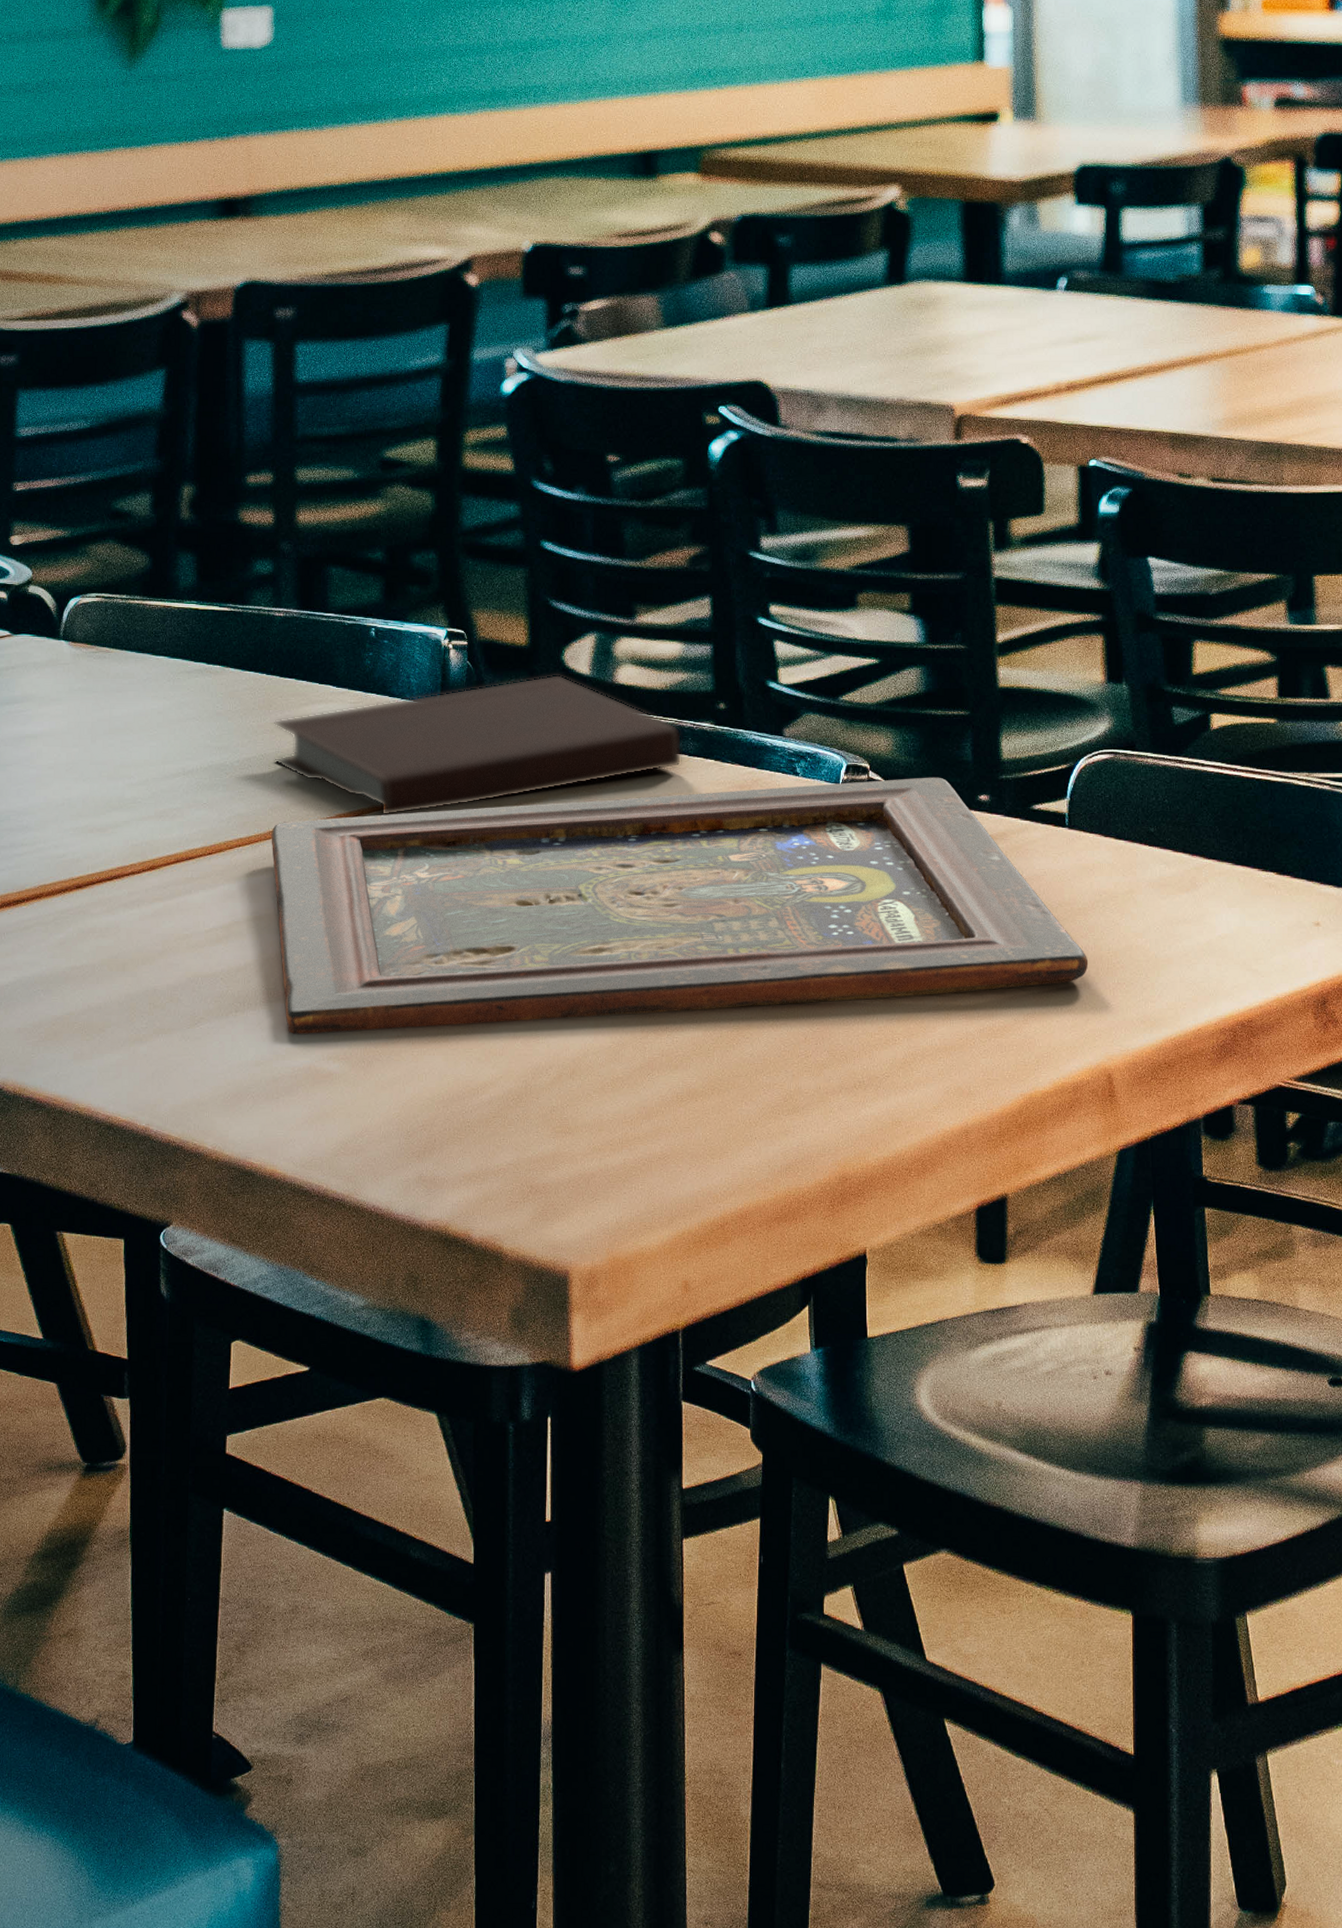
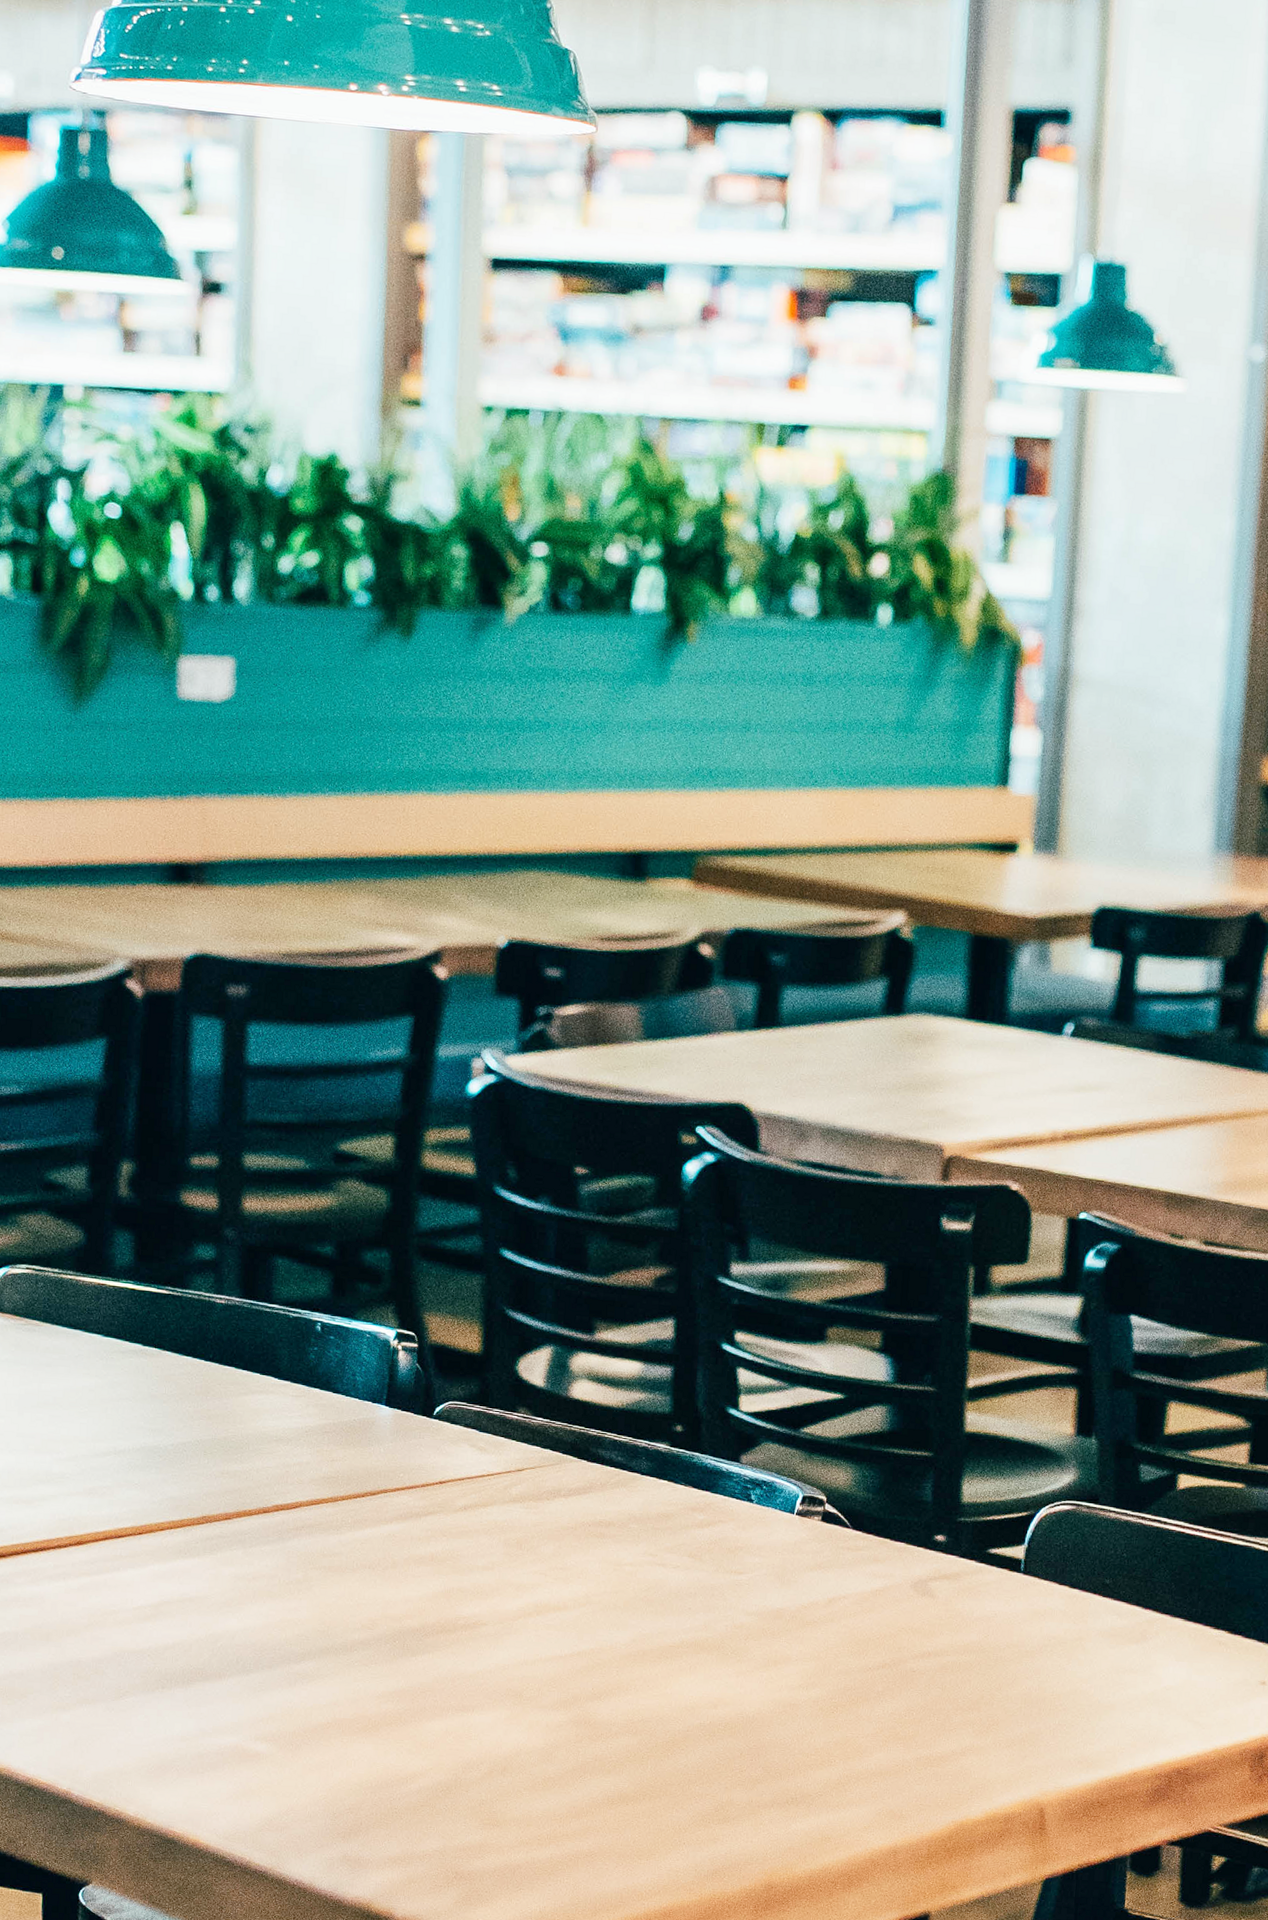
religious icon: present [271,777,1089,1034] -> none [204,1507,1031,1722]
notebook: present [274,674,682,815] -> none [210,1383,636,1509]

